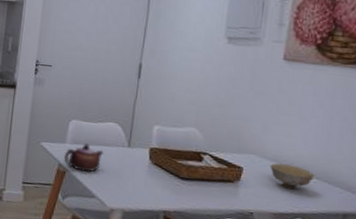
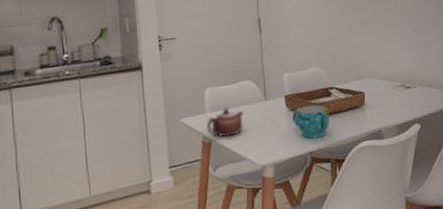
cup: none [153,163,196,200] -> present [292,105,330,139]
bowl: present [270,163,315,190] -> none [384,79,418,101]

